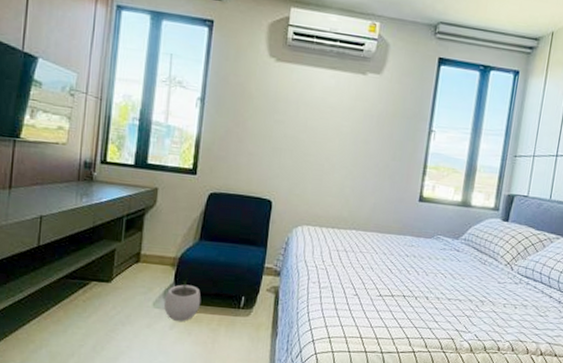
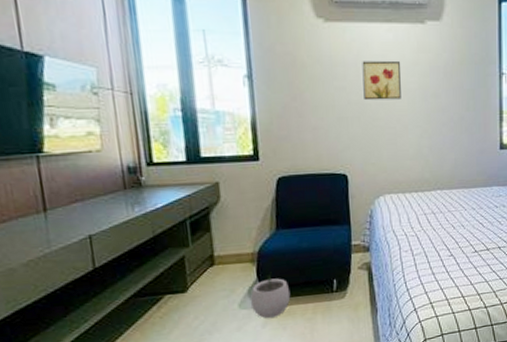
wall art: none [299,100,338,140] -> present [362,60,401,101]

